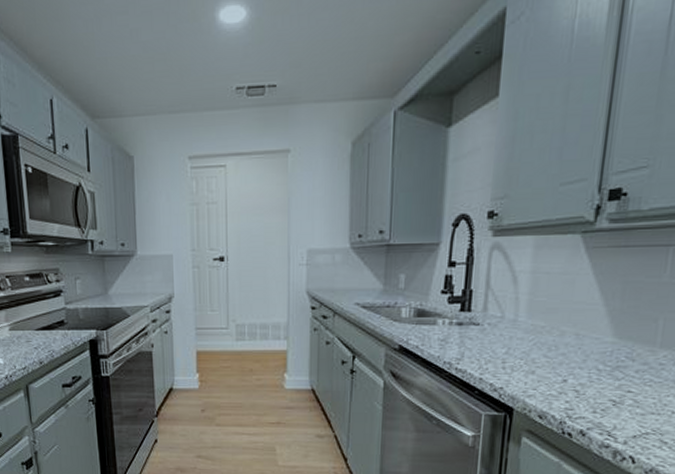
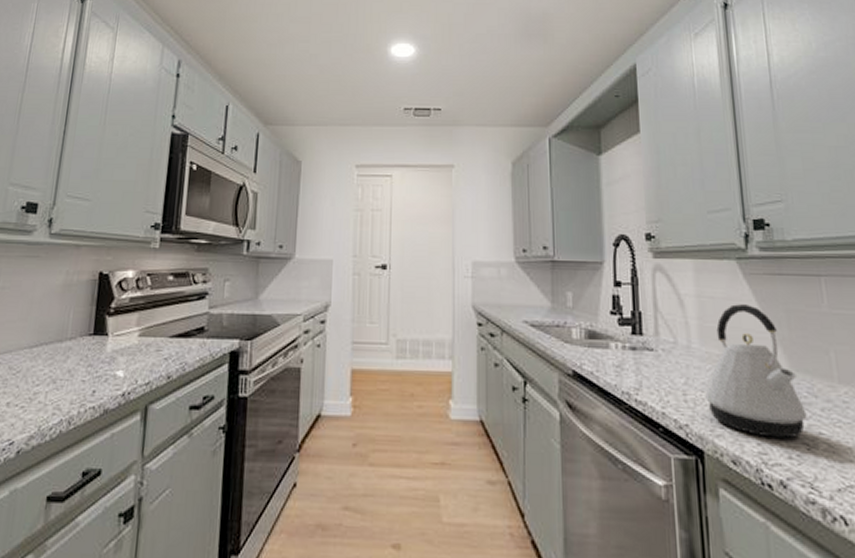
kettle: none [523,278,620,397] -> present [705,304,807,439]

